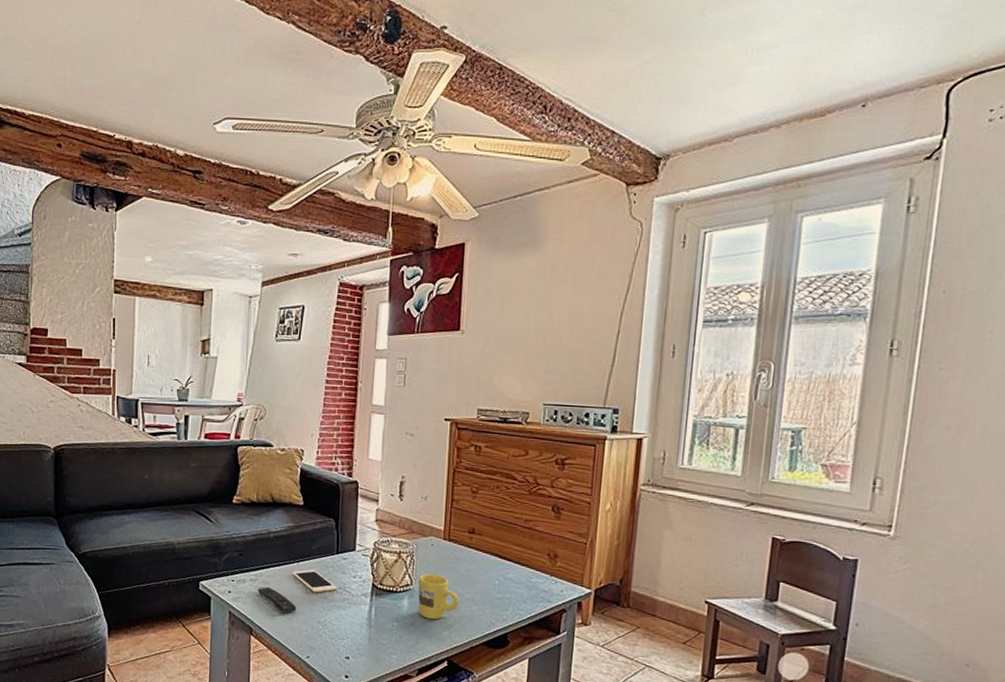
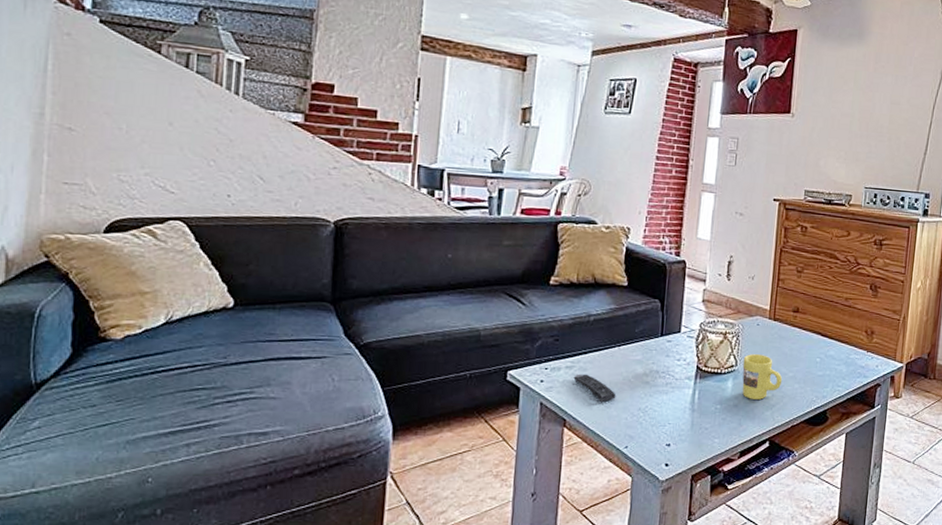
cell phone: present [291,569,338,593] -> none [612,354,661,378]

